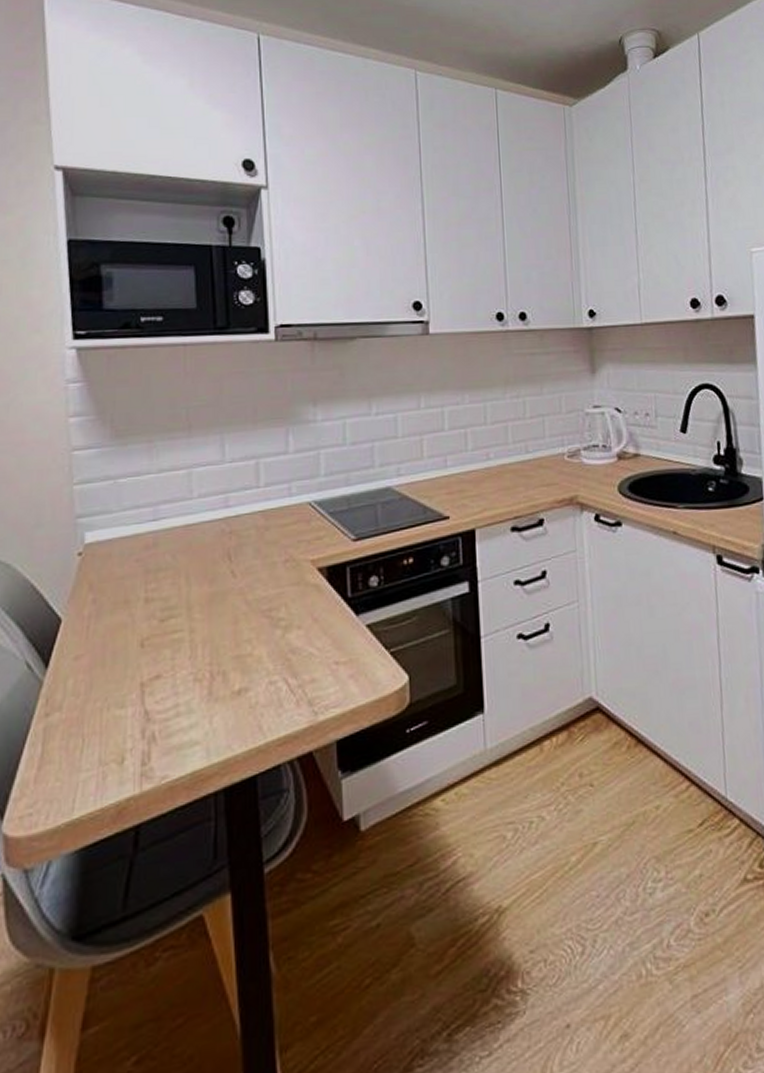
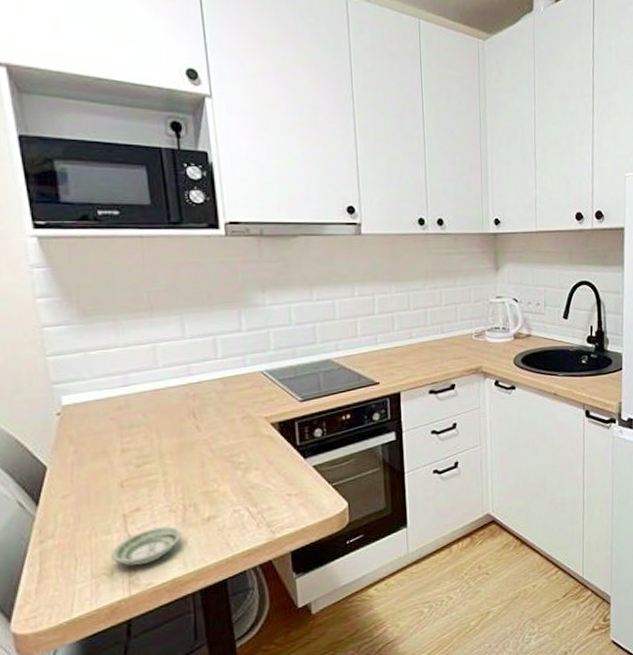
saucer: none [124,700,206,751] -> present [112,526,181,566]

